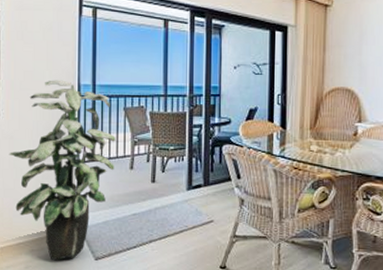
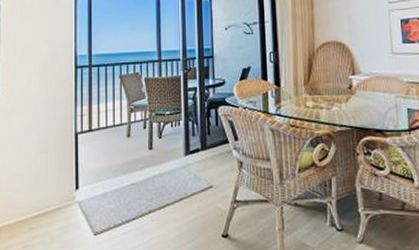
indoor plant: present [9,80,116,261] -> none [8,52,112,239]

